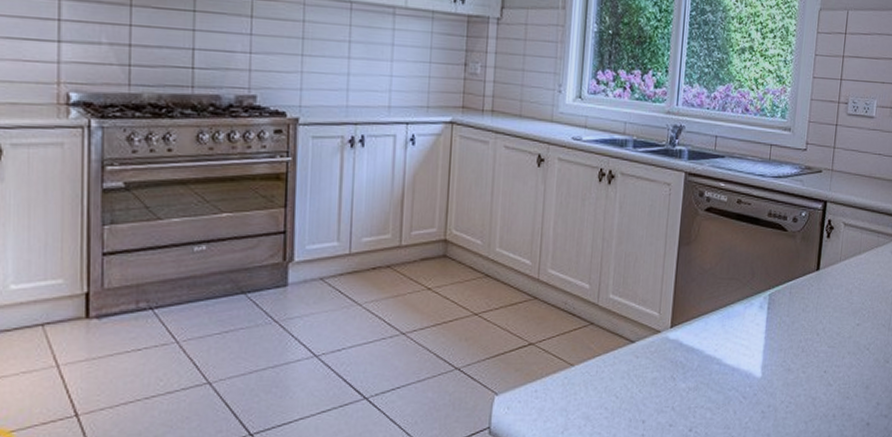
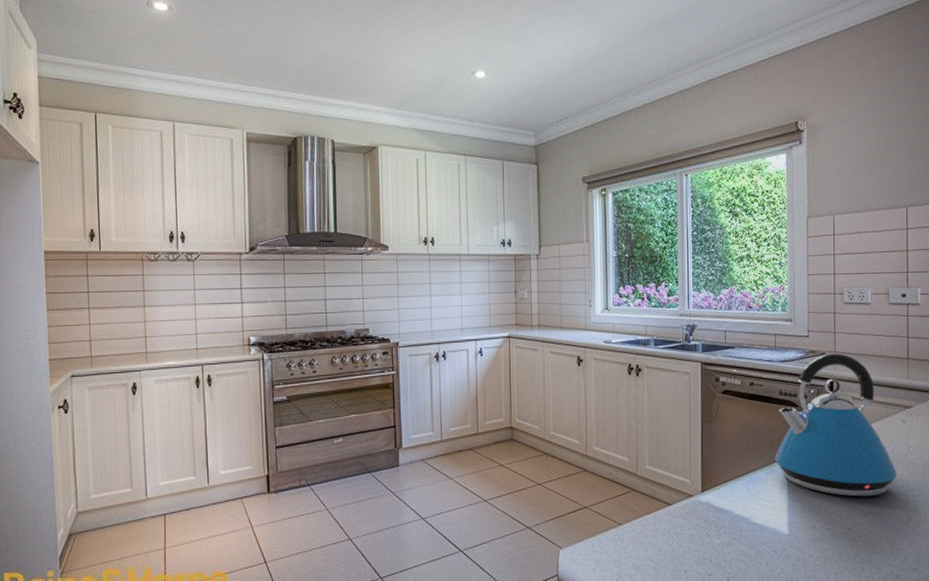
kettle: none [755,171,881,336] -> present [775,353,898,497]

